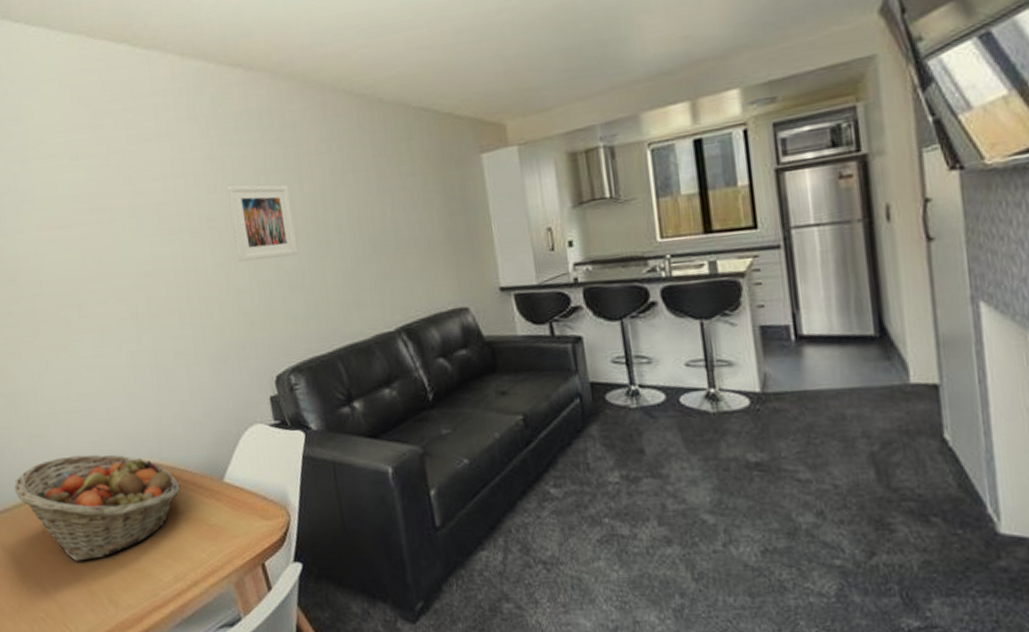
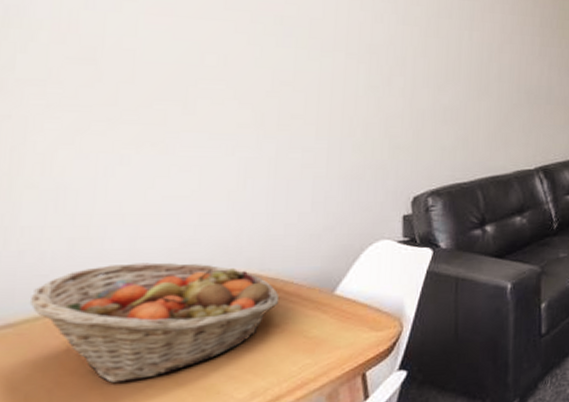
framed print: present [226,184,298,262] -> none [393,18,459,93]

